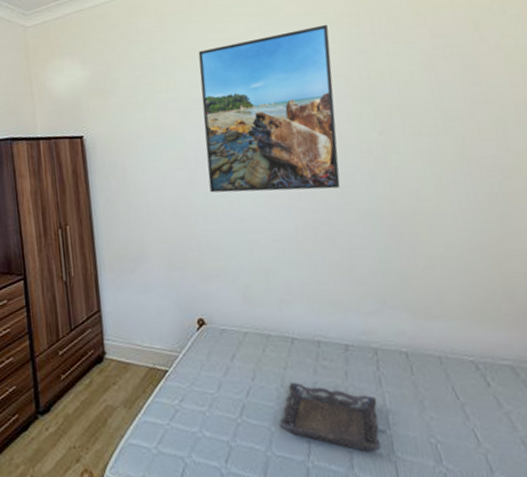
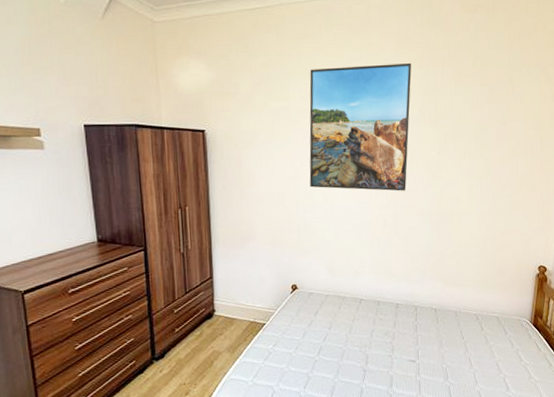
tray: present [278,382,381,453] -> none [345,330,413,376]

